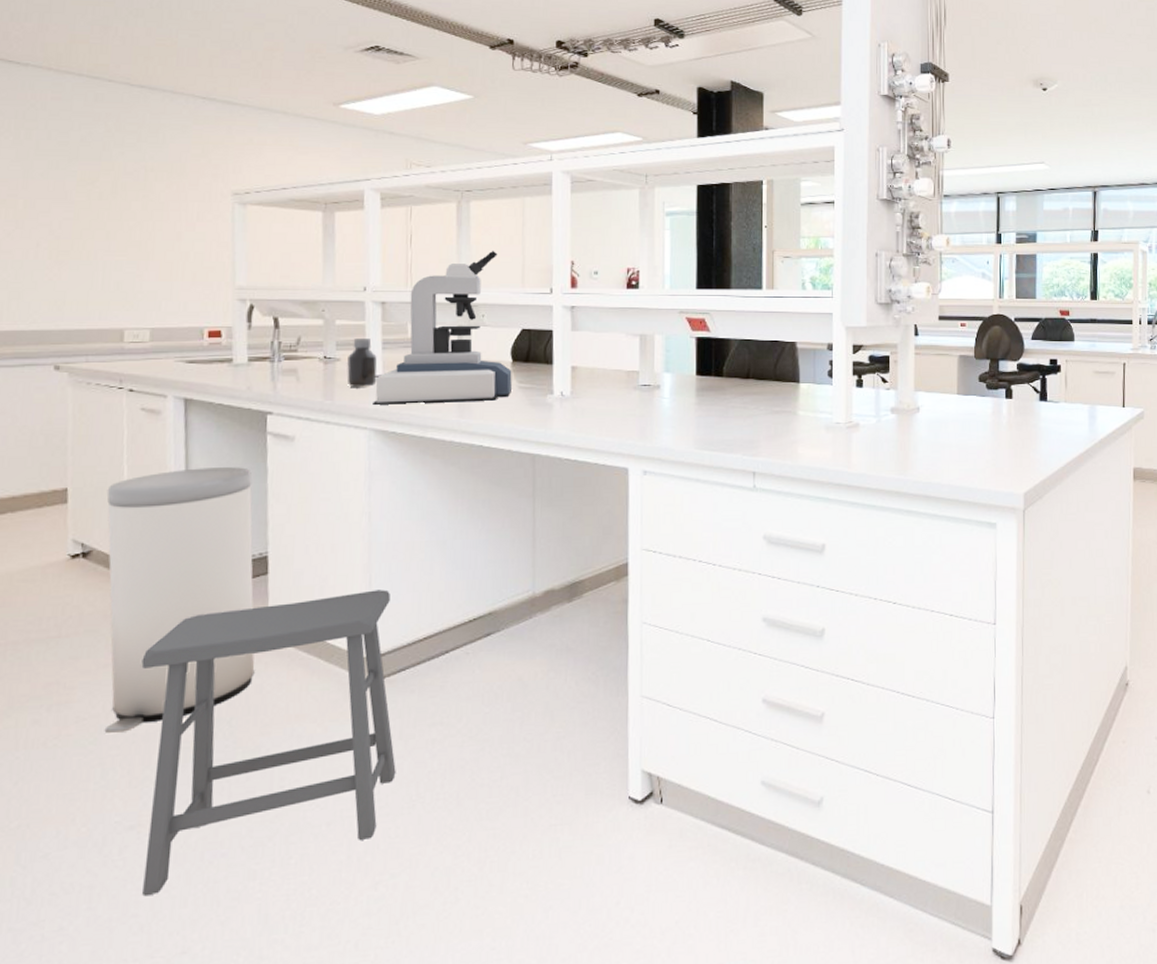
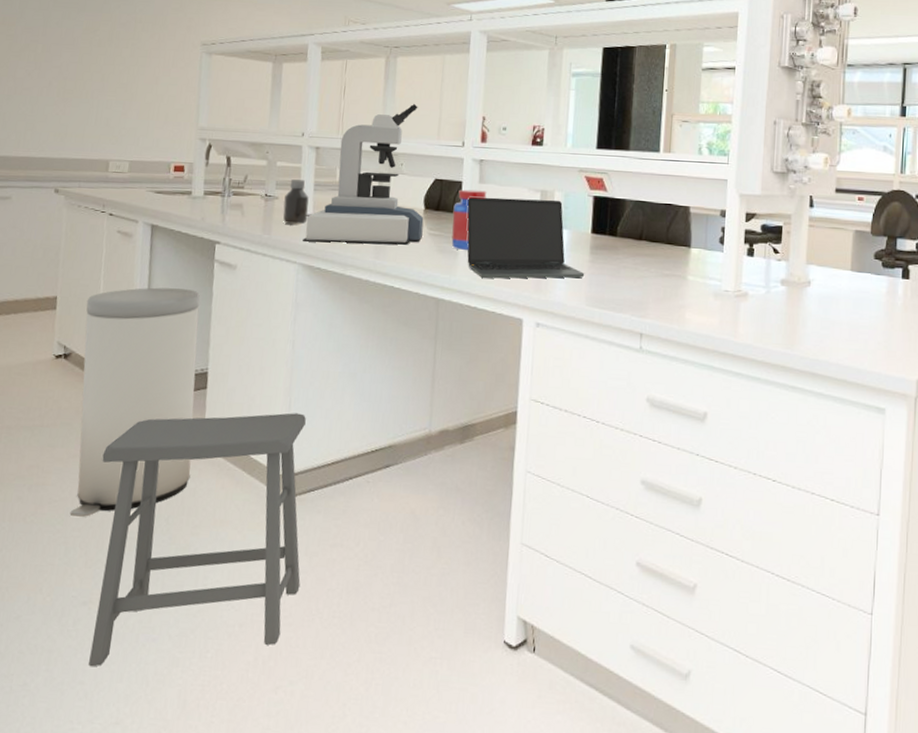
jar: none [544,338,581,401] -> present [451,189,487,250]
laptop: none [560,343,692,430] -> present [467,197,585,279]

